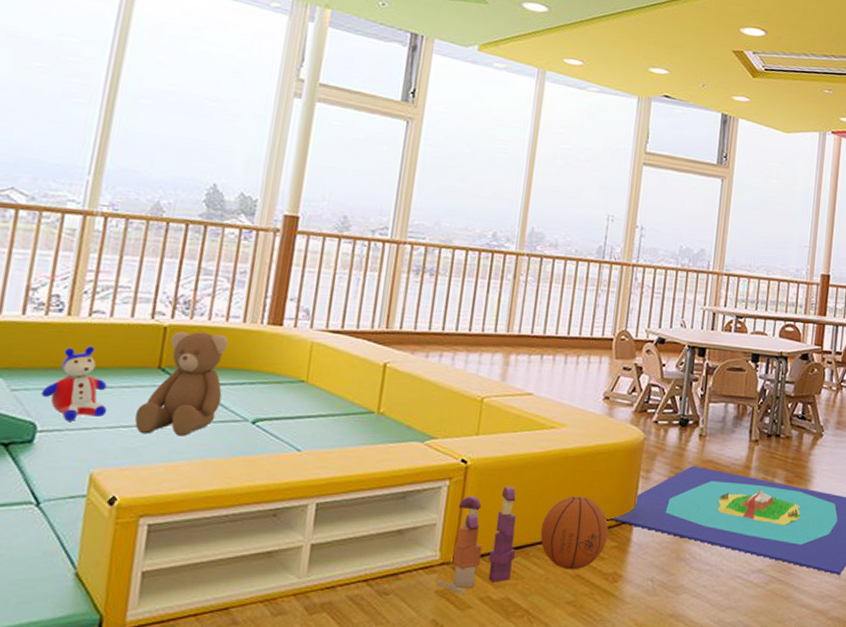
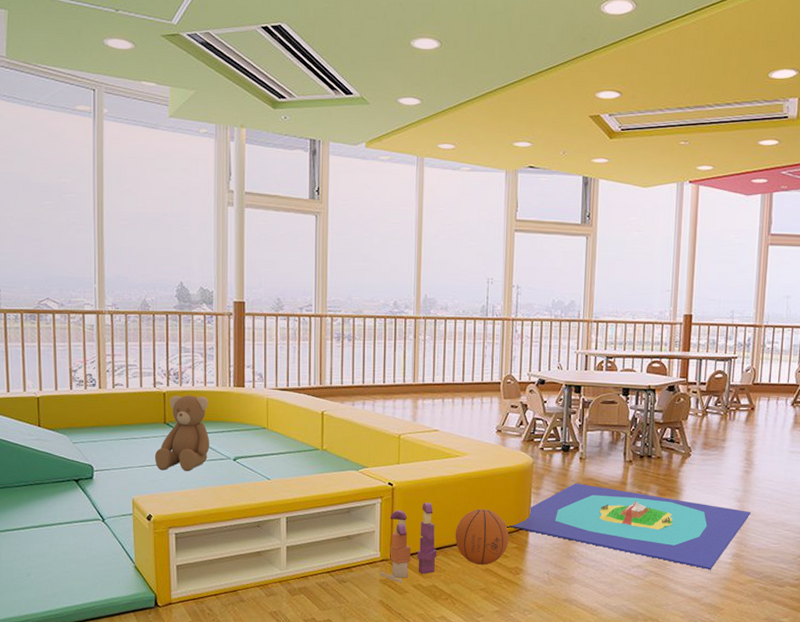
stuffed animal: present [41,345,108,421] -> none [92,409,136,463]

